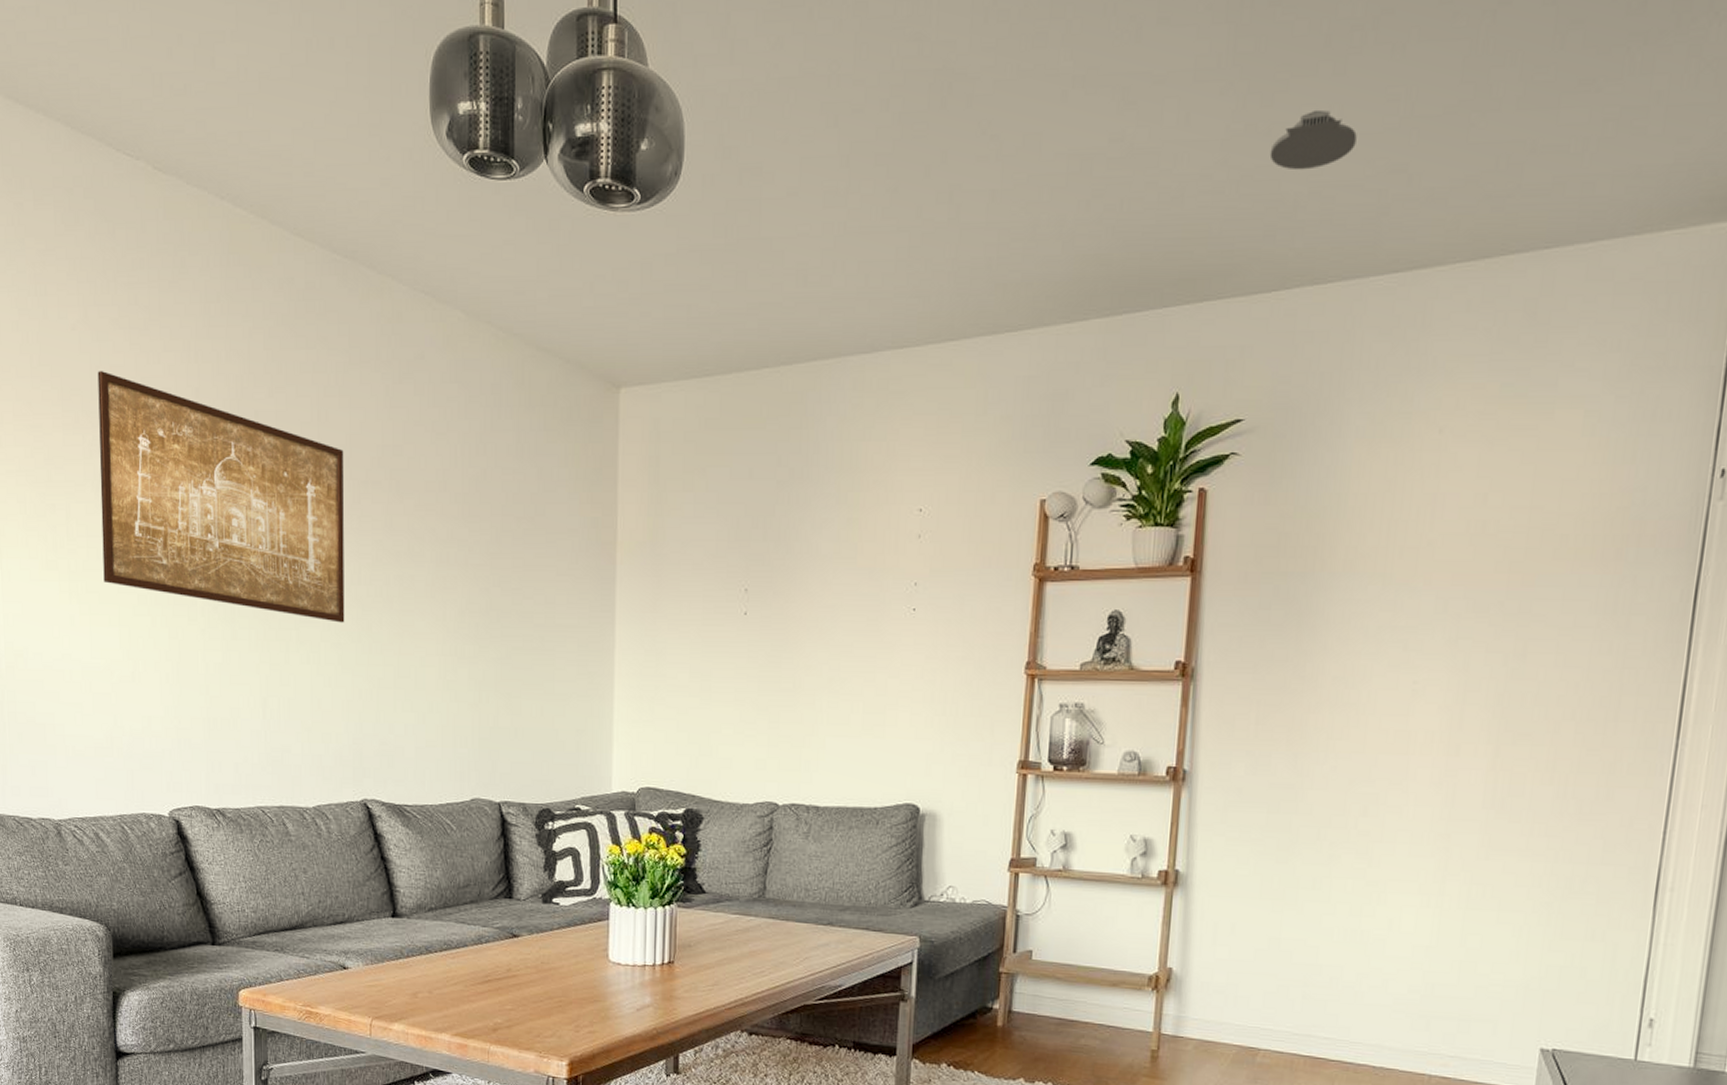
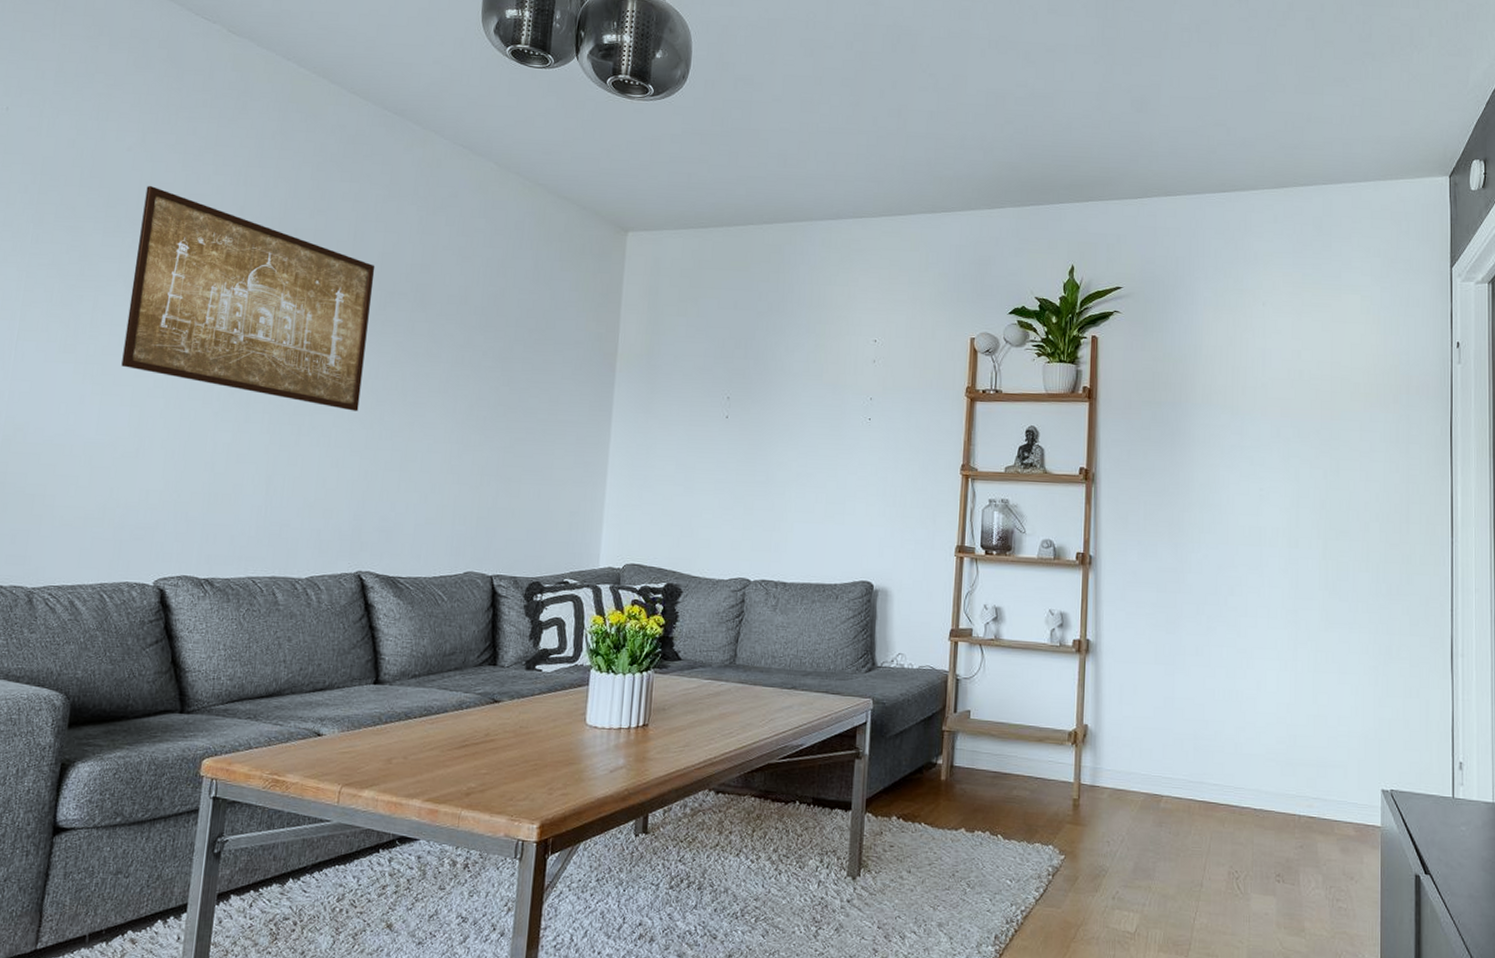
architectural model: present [1269,109,1357,171] -> none [1131,79,1190,118]

